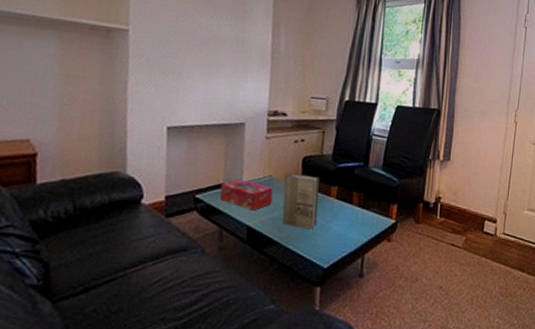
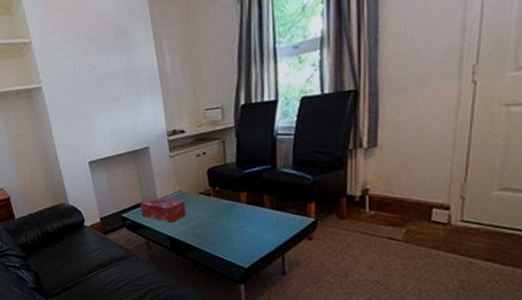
book: present [282,173,320,230] -> none [194,185,231,235]

